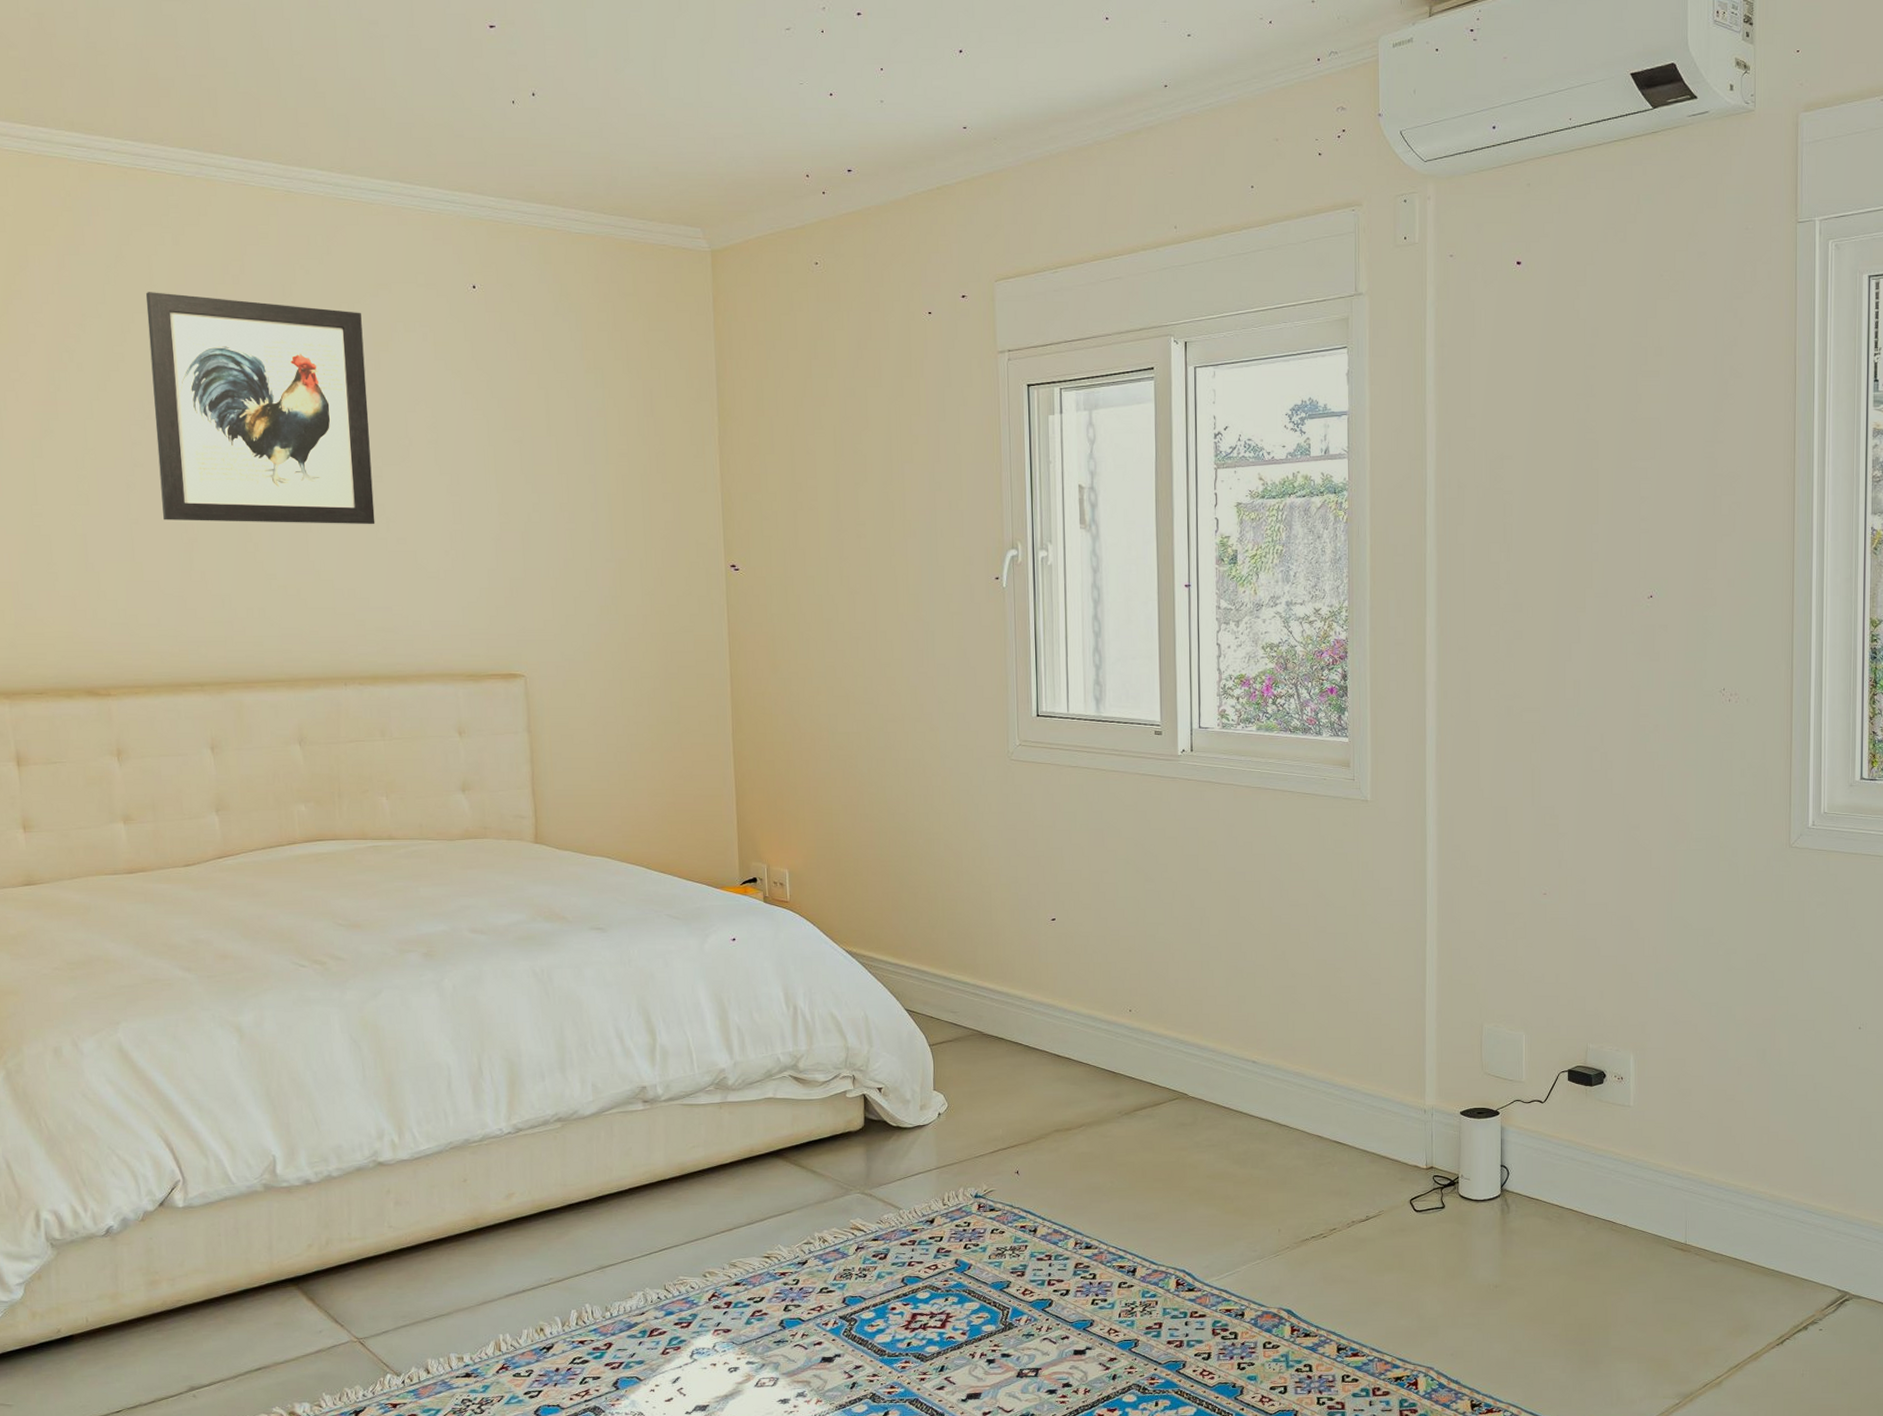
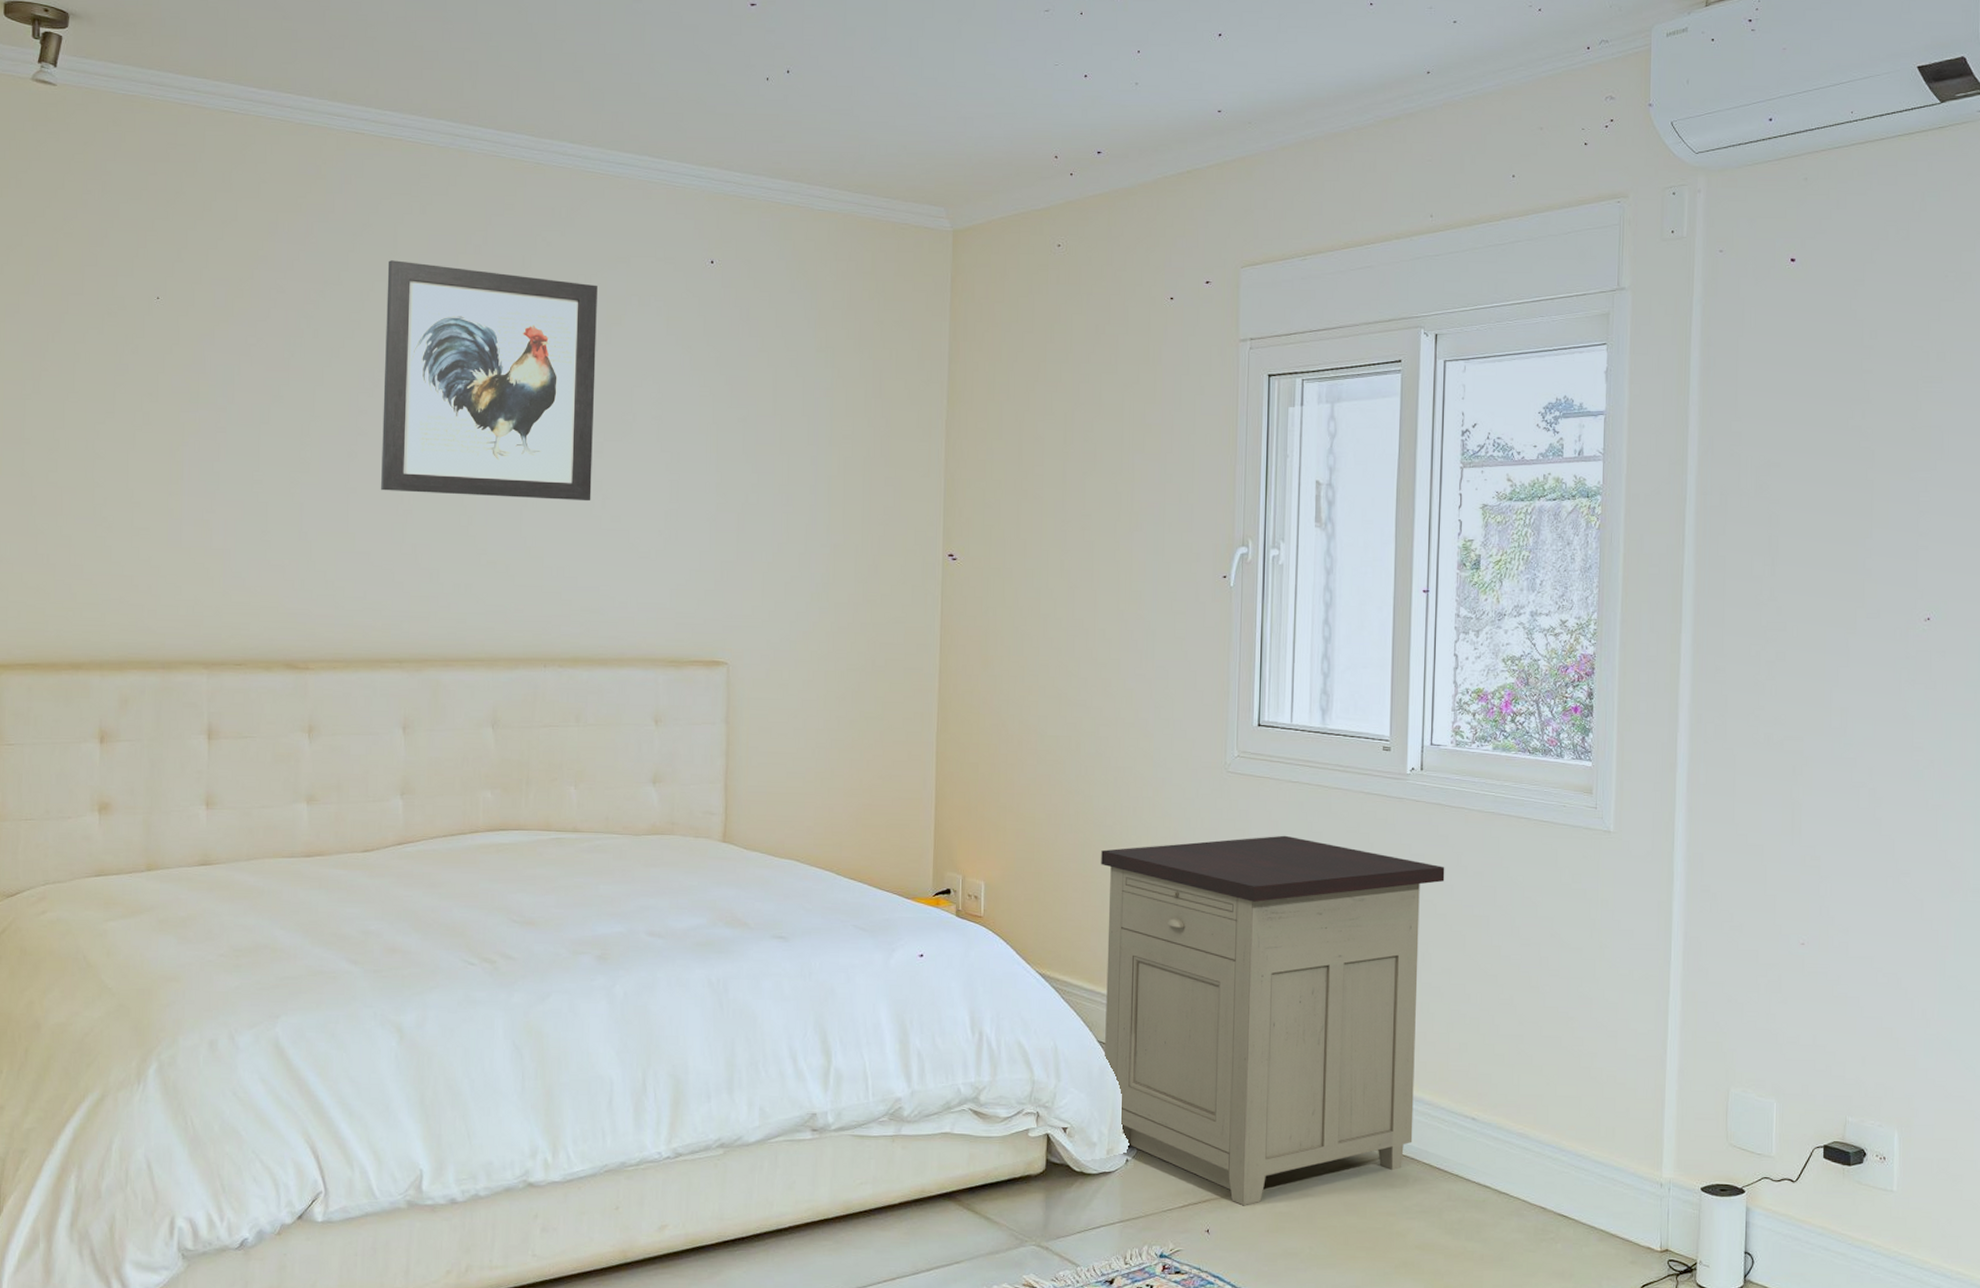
nightstand: none [897,816,1218,1149] -> present [1101,835,1445,1206]

